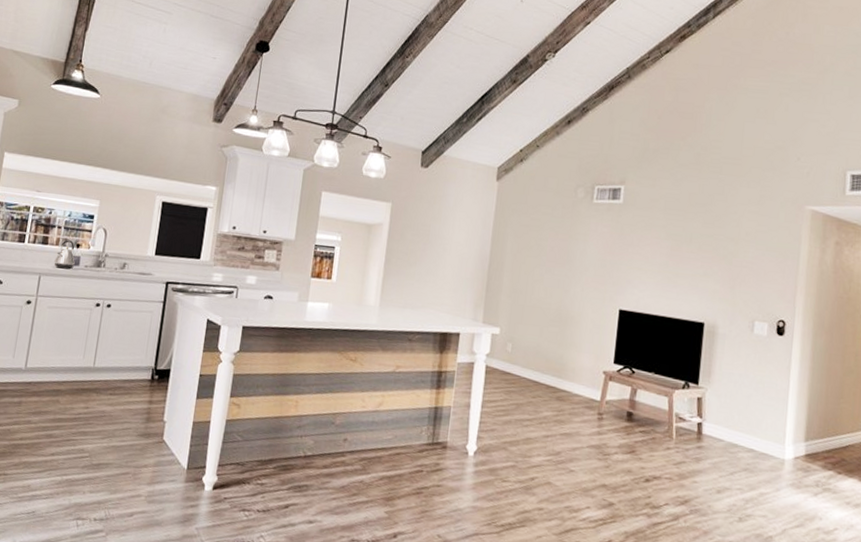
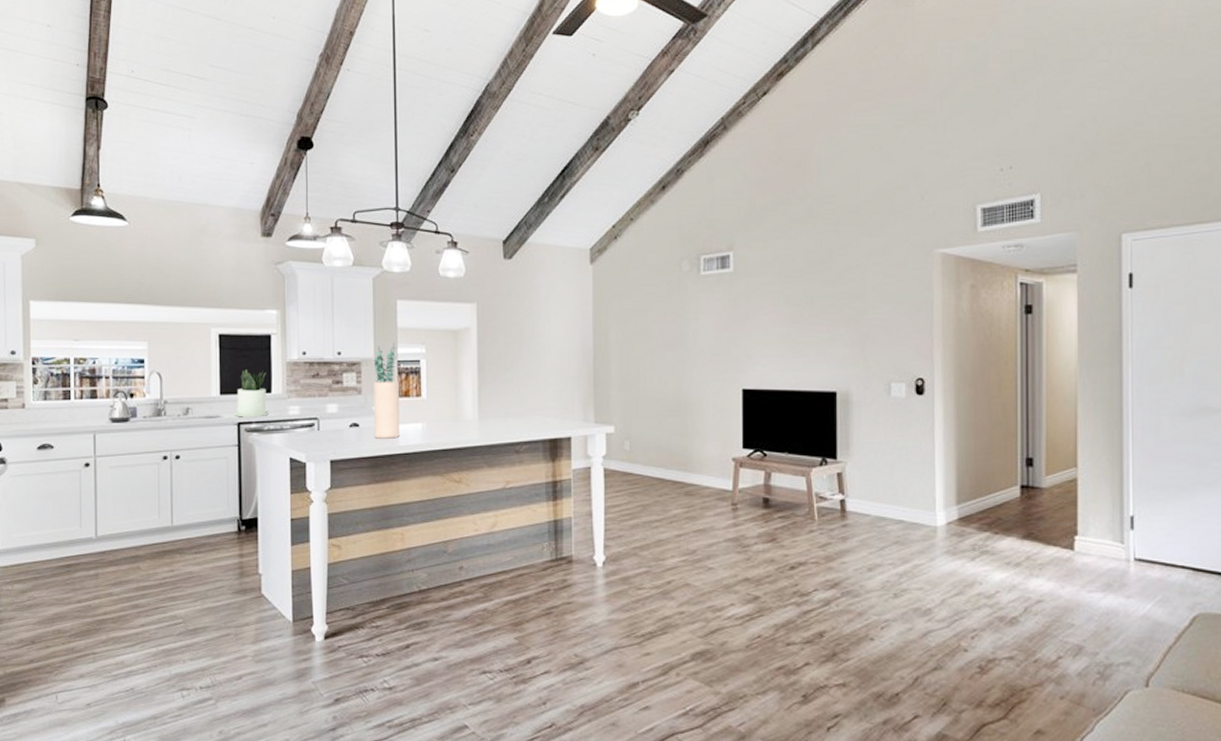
planter: none [165,235,198,280] -> present [234,370,269,417]
vase: none [285,229,316,314] -> present [373,343,400,439]

